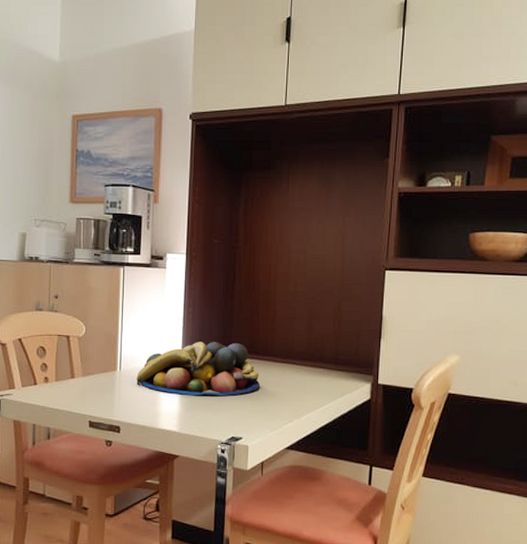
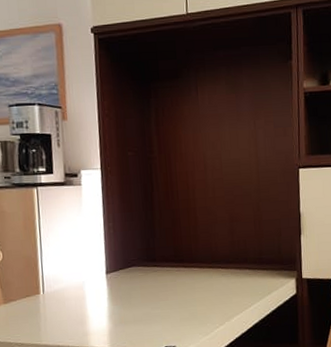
fruit bowl: present [136,342,260,396] -> none [61,253,188,312]

